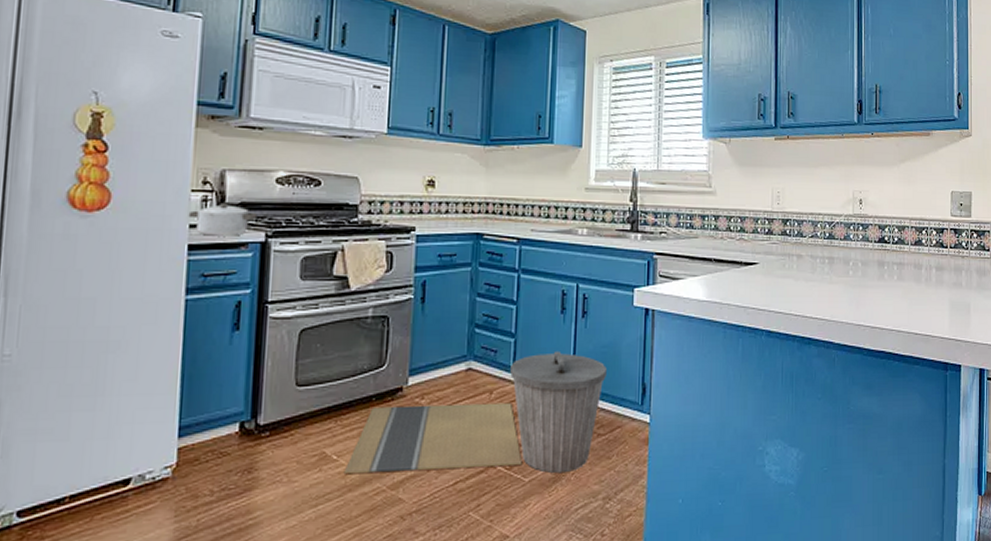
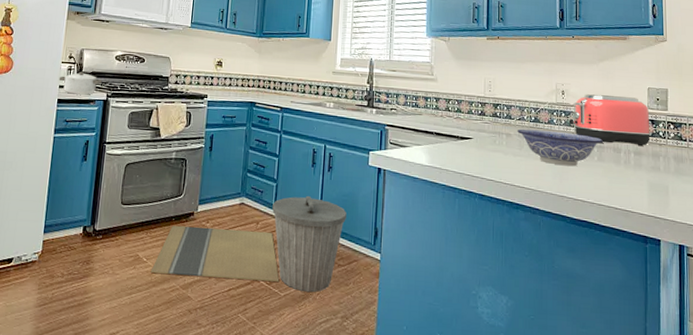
decorative bowl: none [809,248,904,289] -> present [517,129,604,167]
toaster: none [866,201,954,261] -> present [568,94,651,147]

